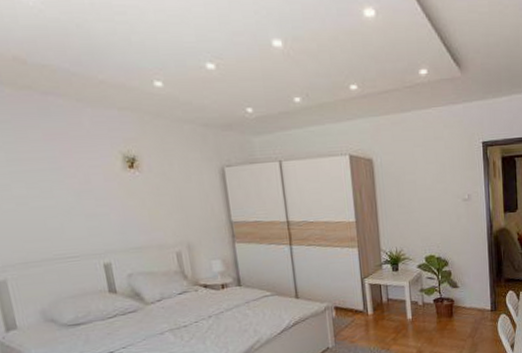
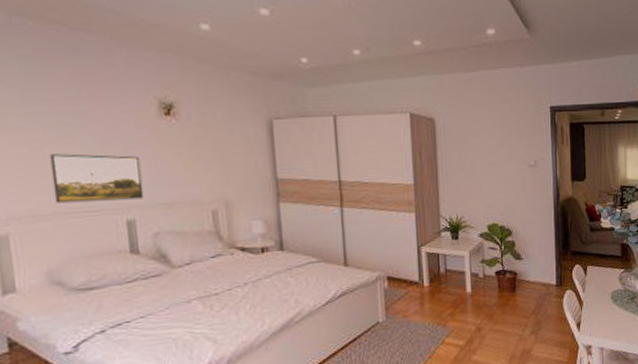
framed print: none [33,206,117,251] -> present [49,153,144,204]

